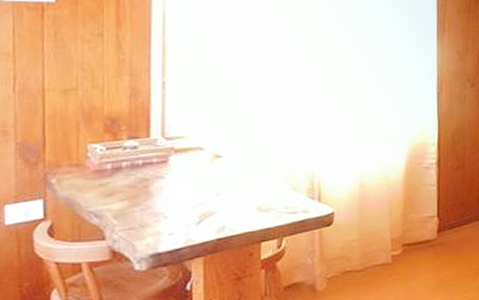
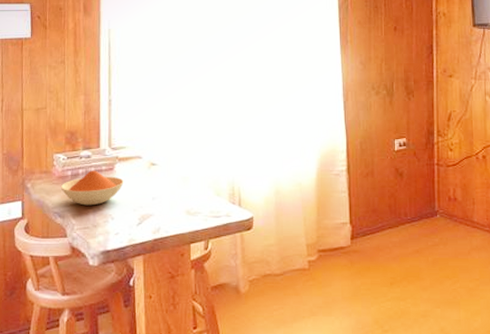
bowl: none [98,163,181,204] -> present [61,170,124,206]

